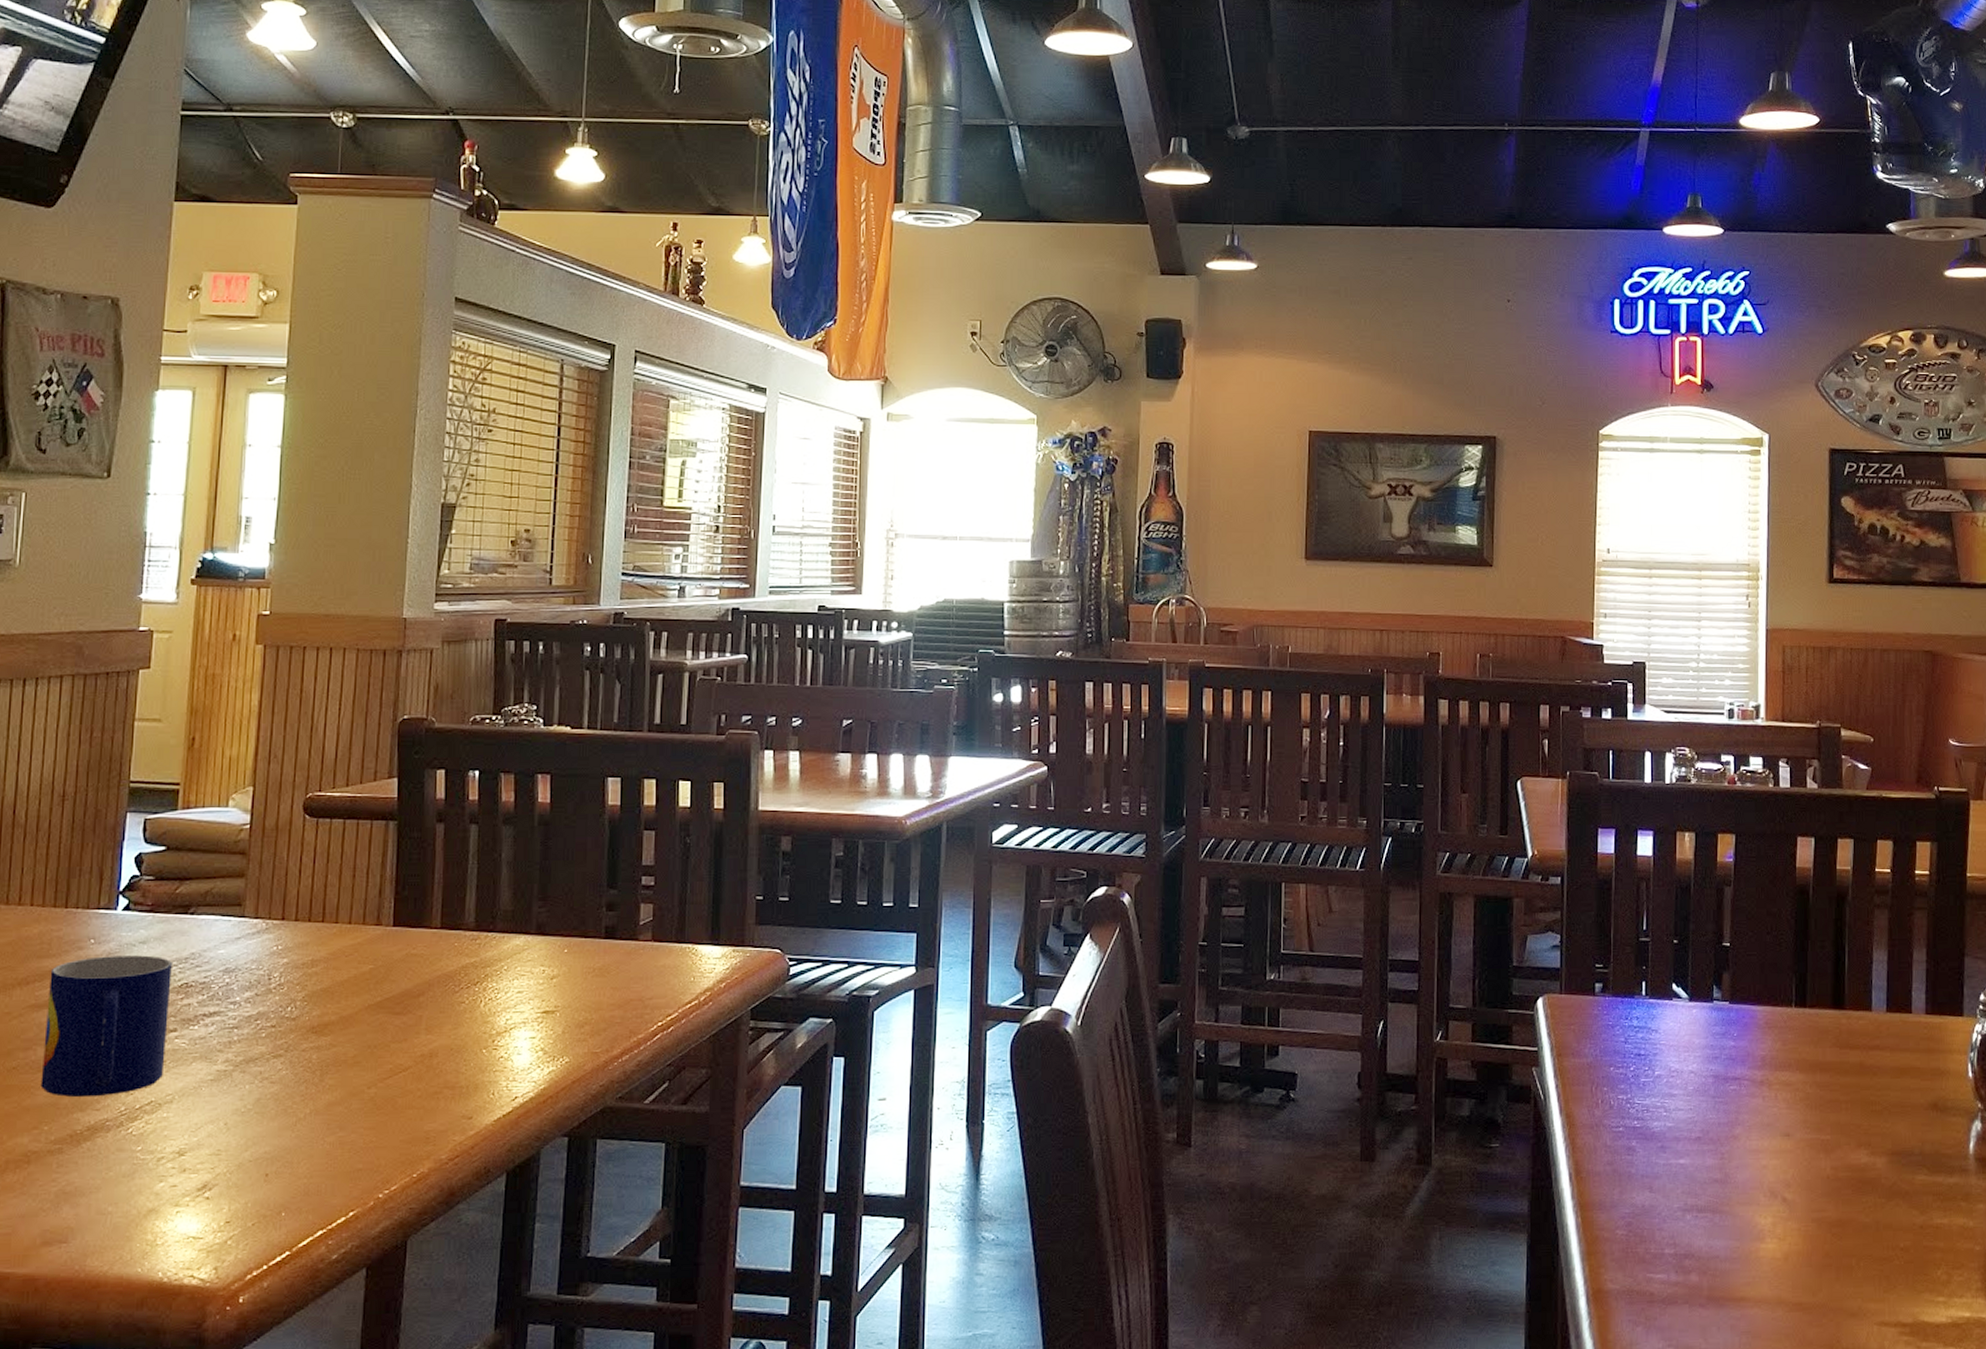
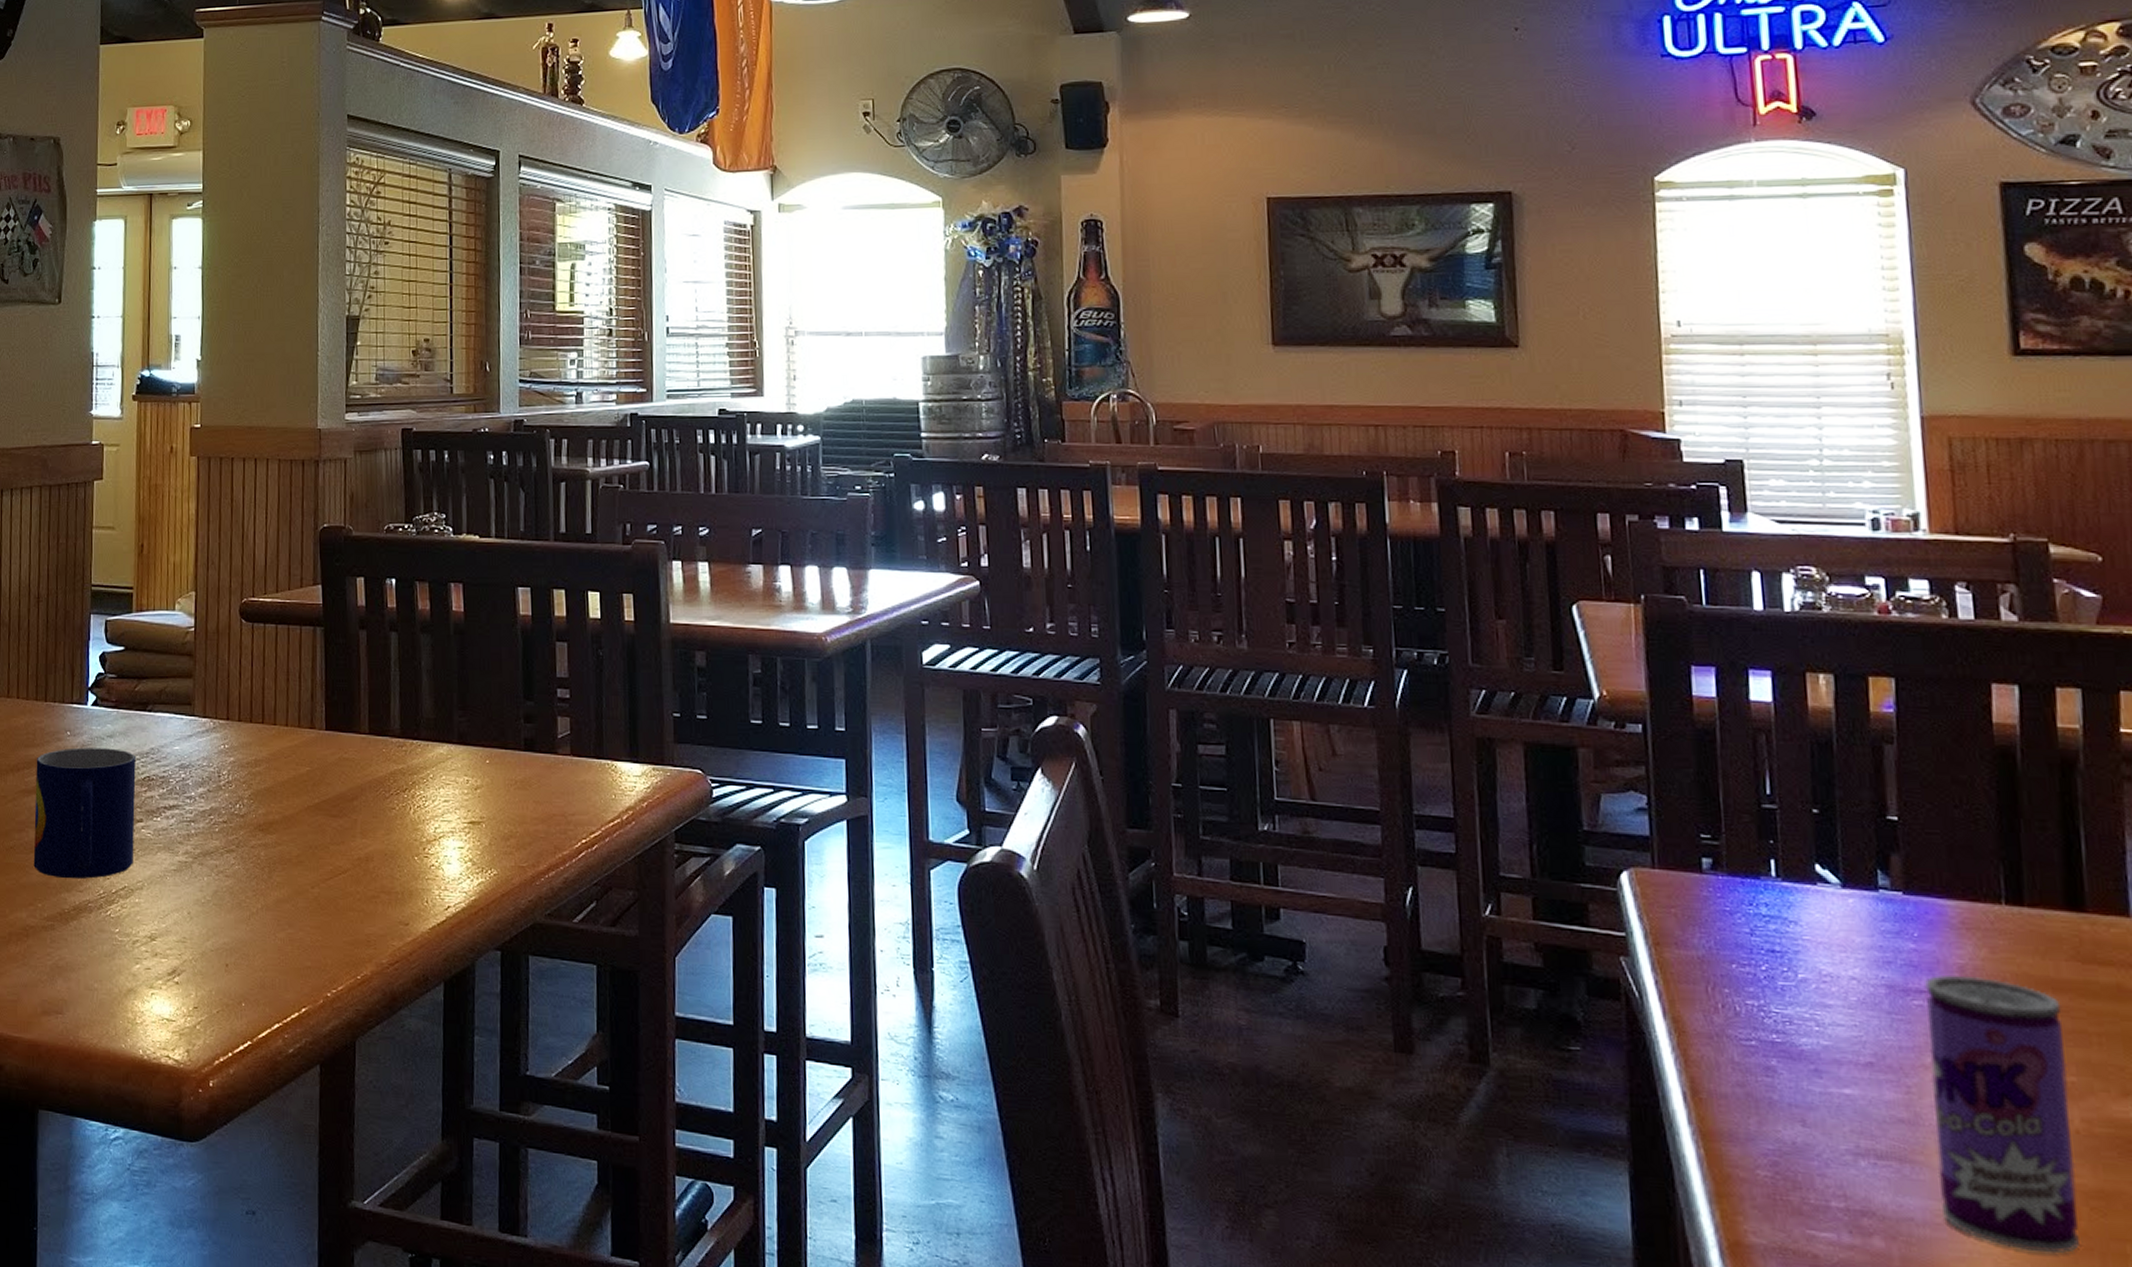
beverage can: none [1737,1063,1825,1272] -> present [1925,975,2079,1254]

